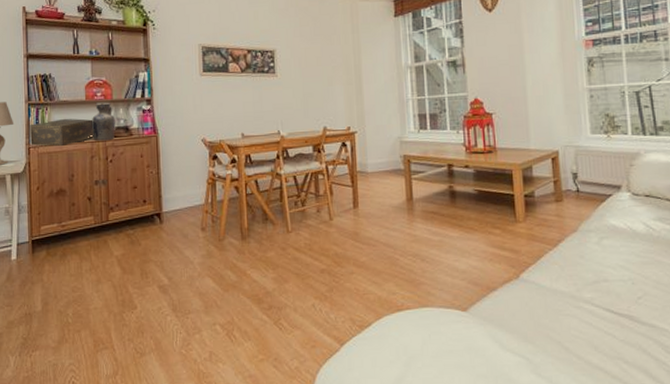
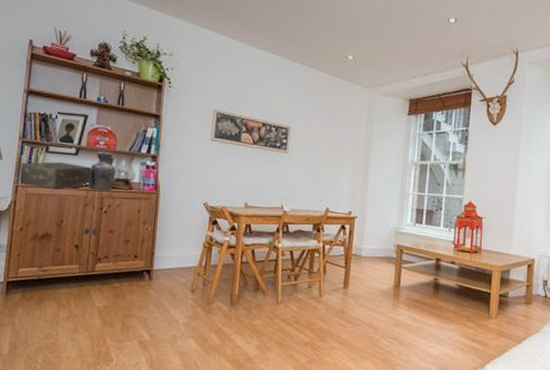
picture frame: none [48,69,85,113] -> present [44,111,89,157]

